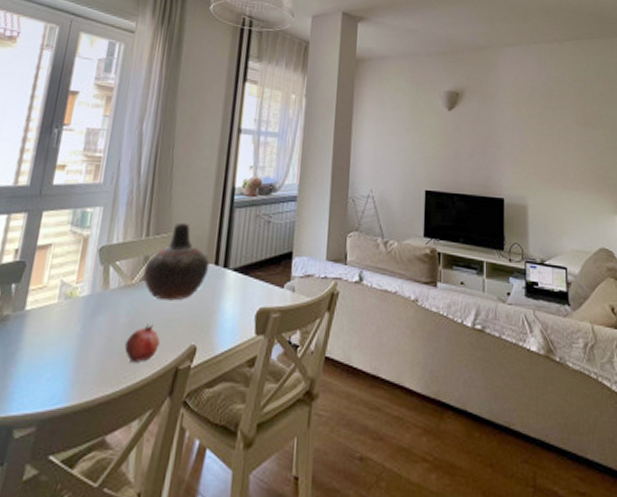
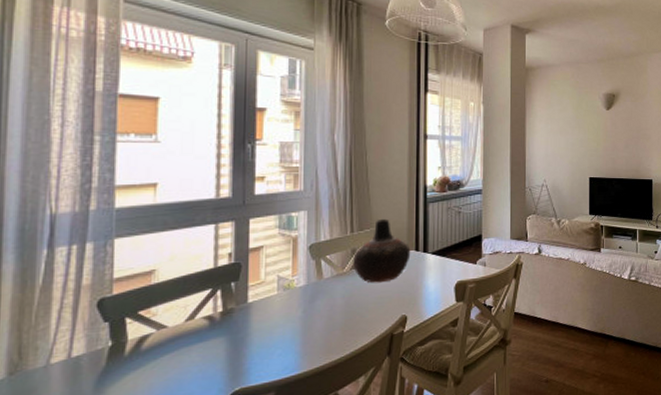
fruit: present [124,324,160,362] -> none [344,303,374,334]

